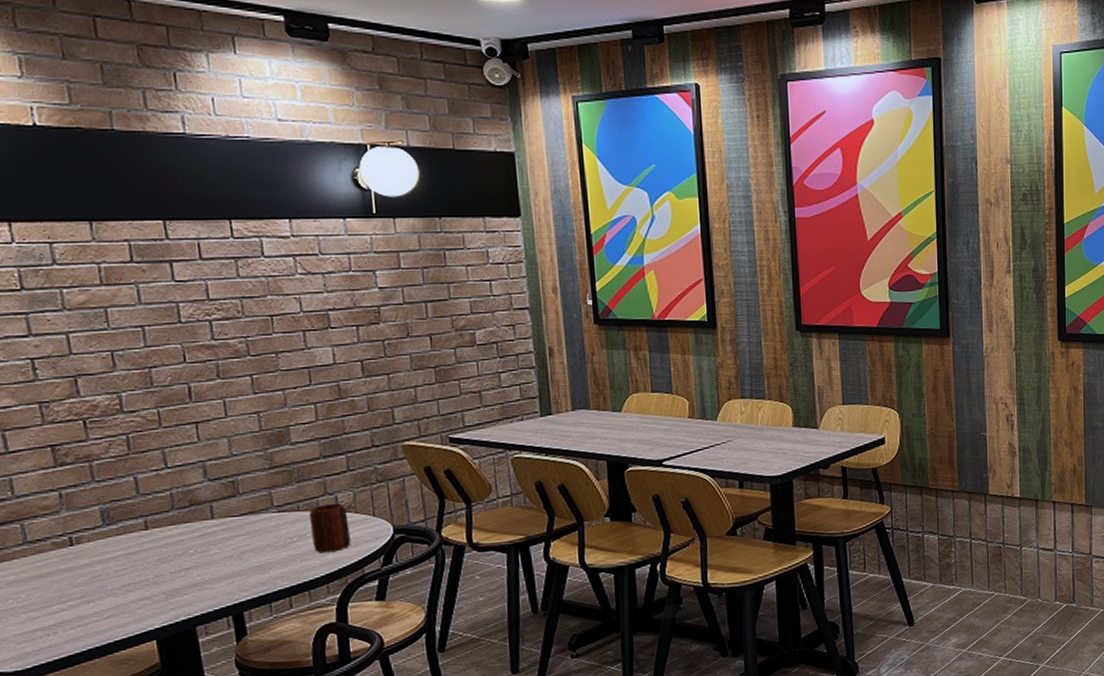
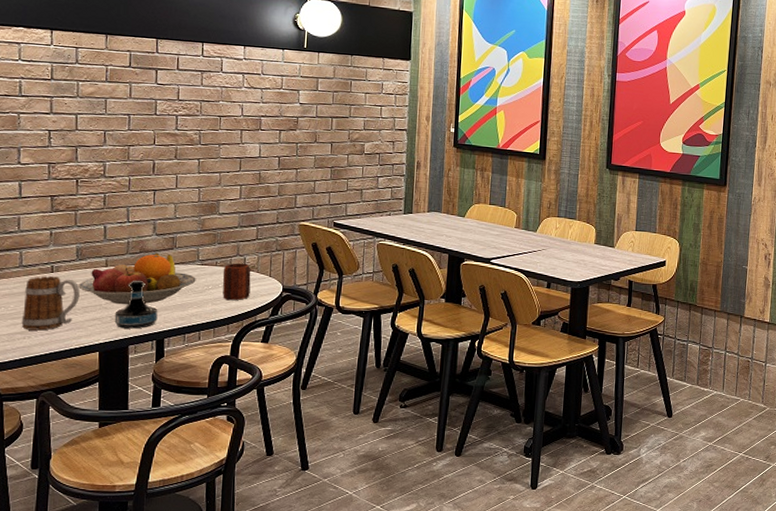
mug: none [37,550,117,624] -> present [21,276,80,331]
fruit bowl: none [112,503,274,576] -> present [79,252,196,305]
tequila bottle: none [169,541,230,606] -> present [114,280,158,329]

